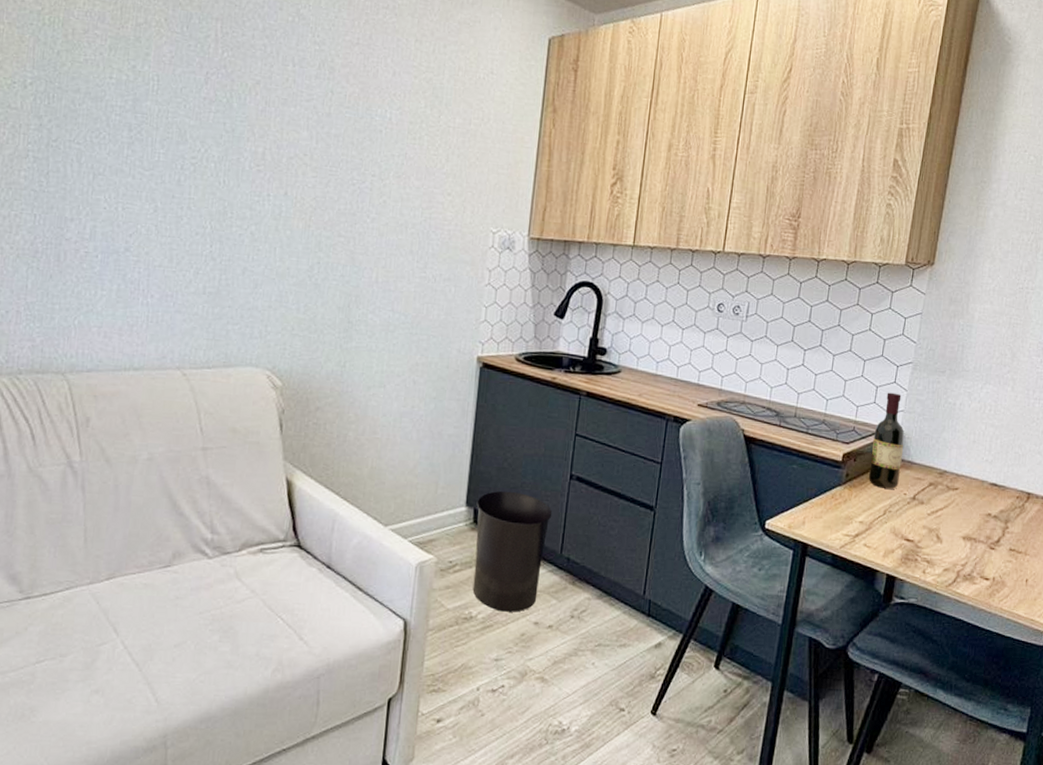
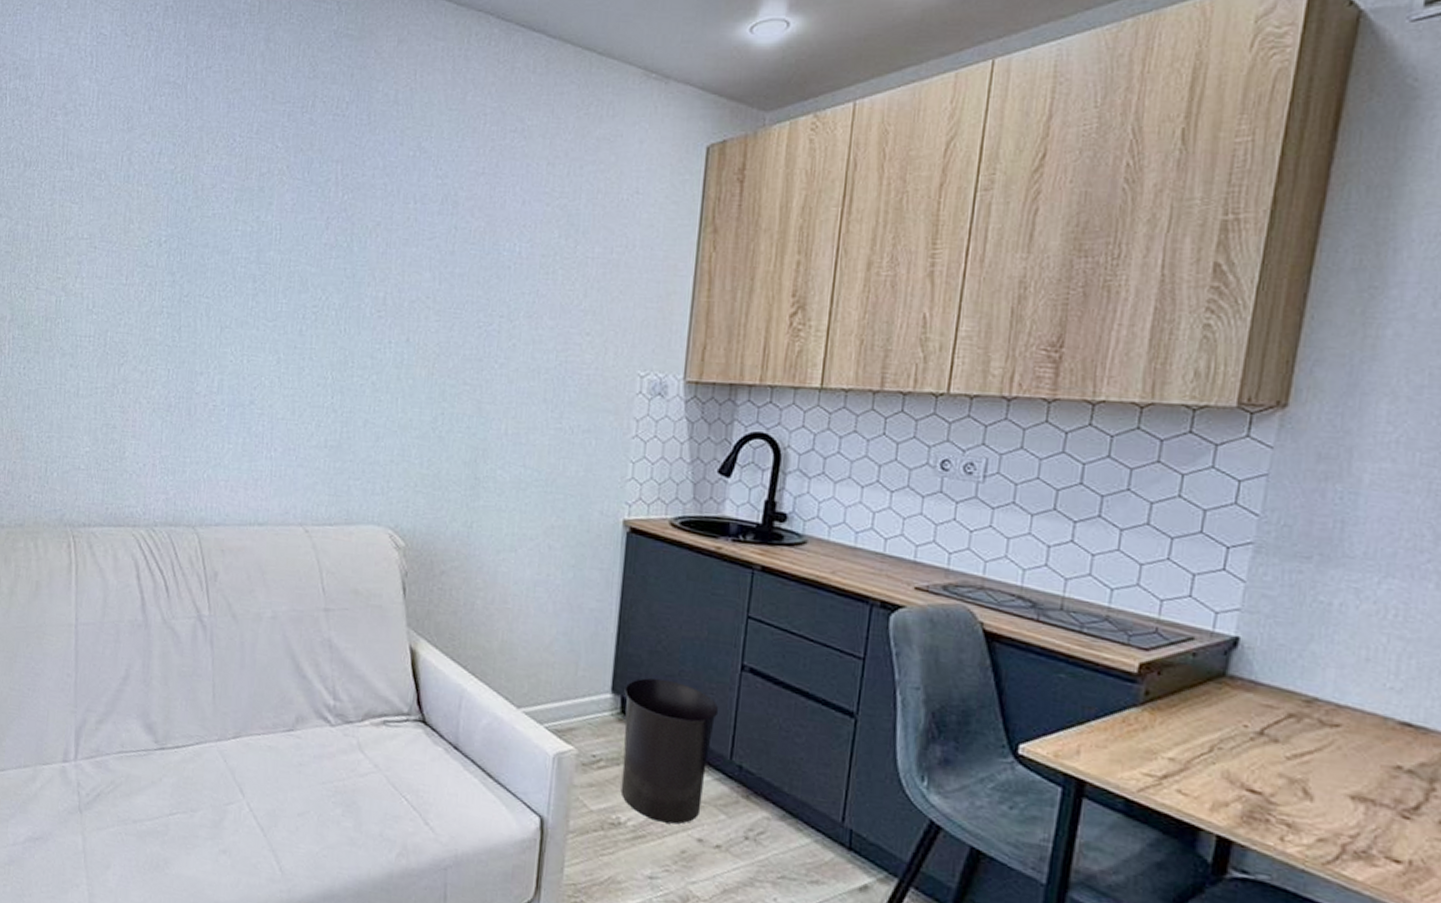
wine bottle: present [869,392,905,489] -> none [1183,583,1243,718]

